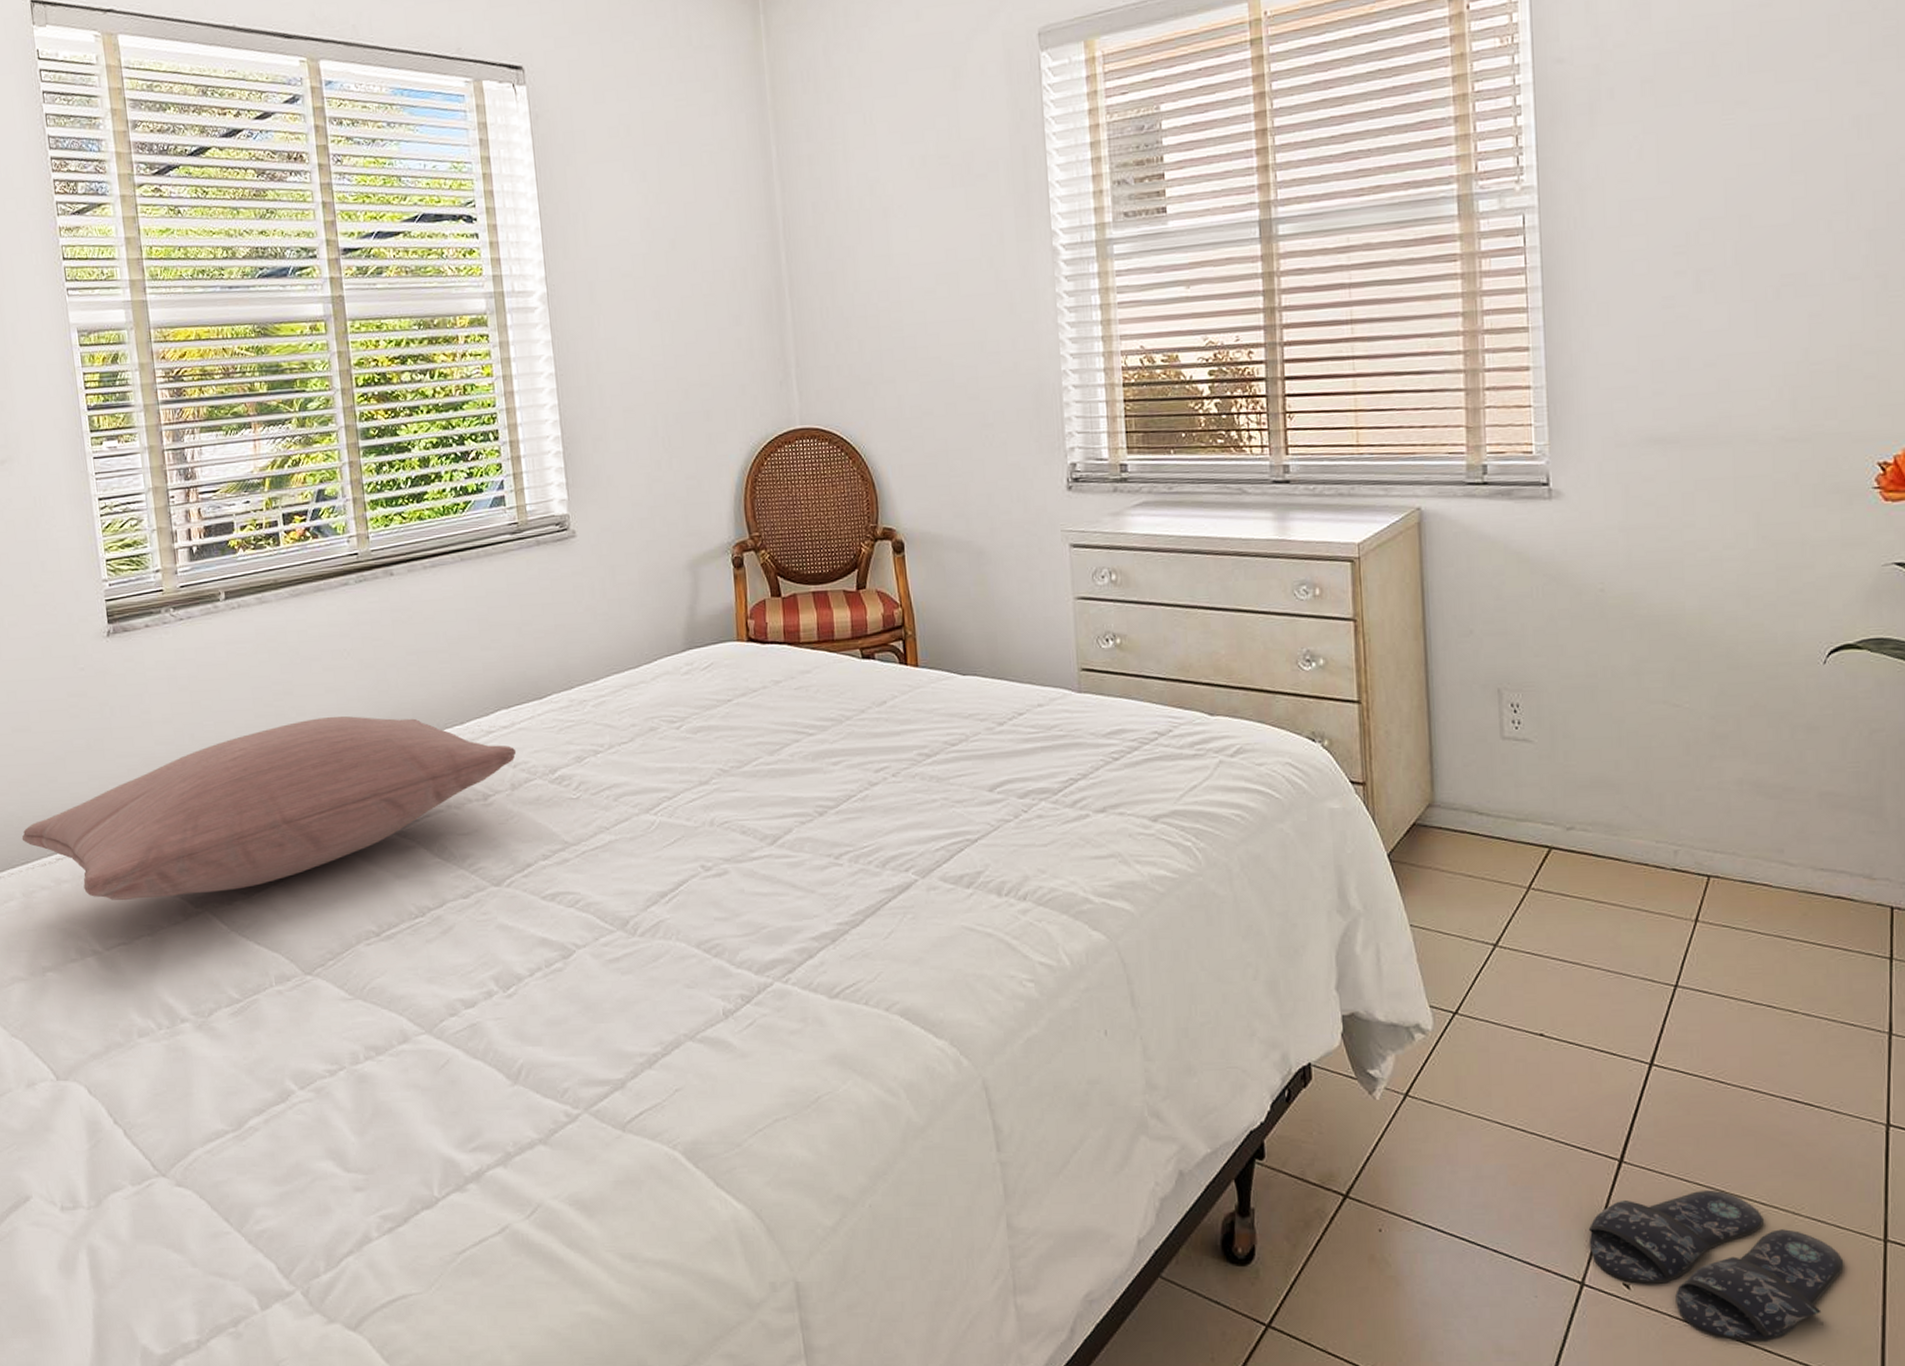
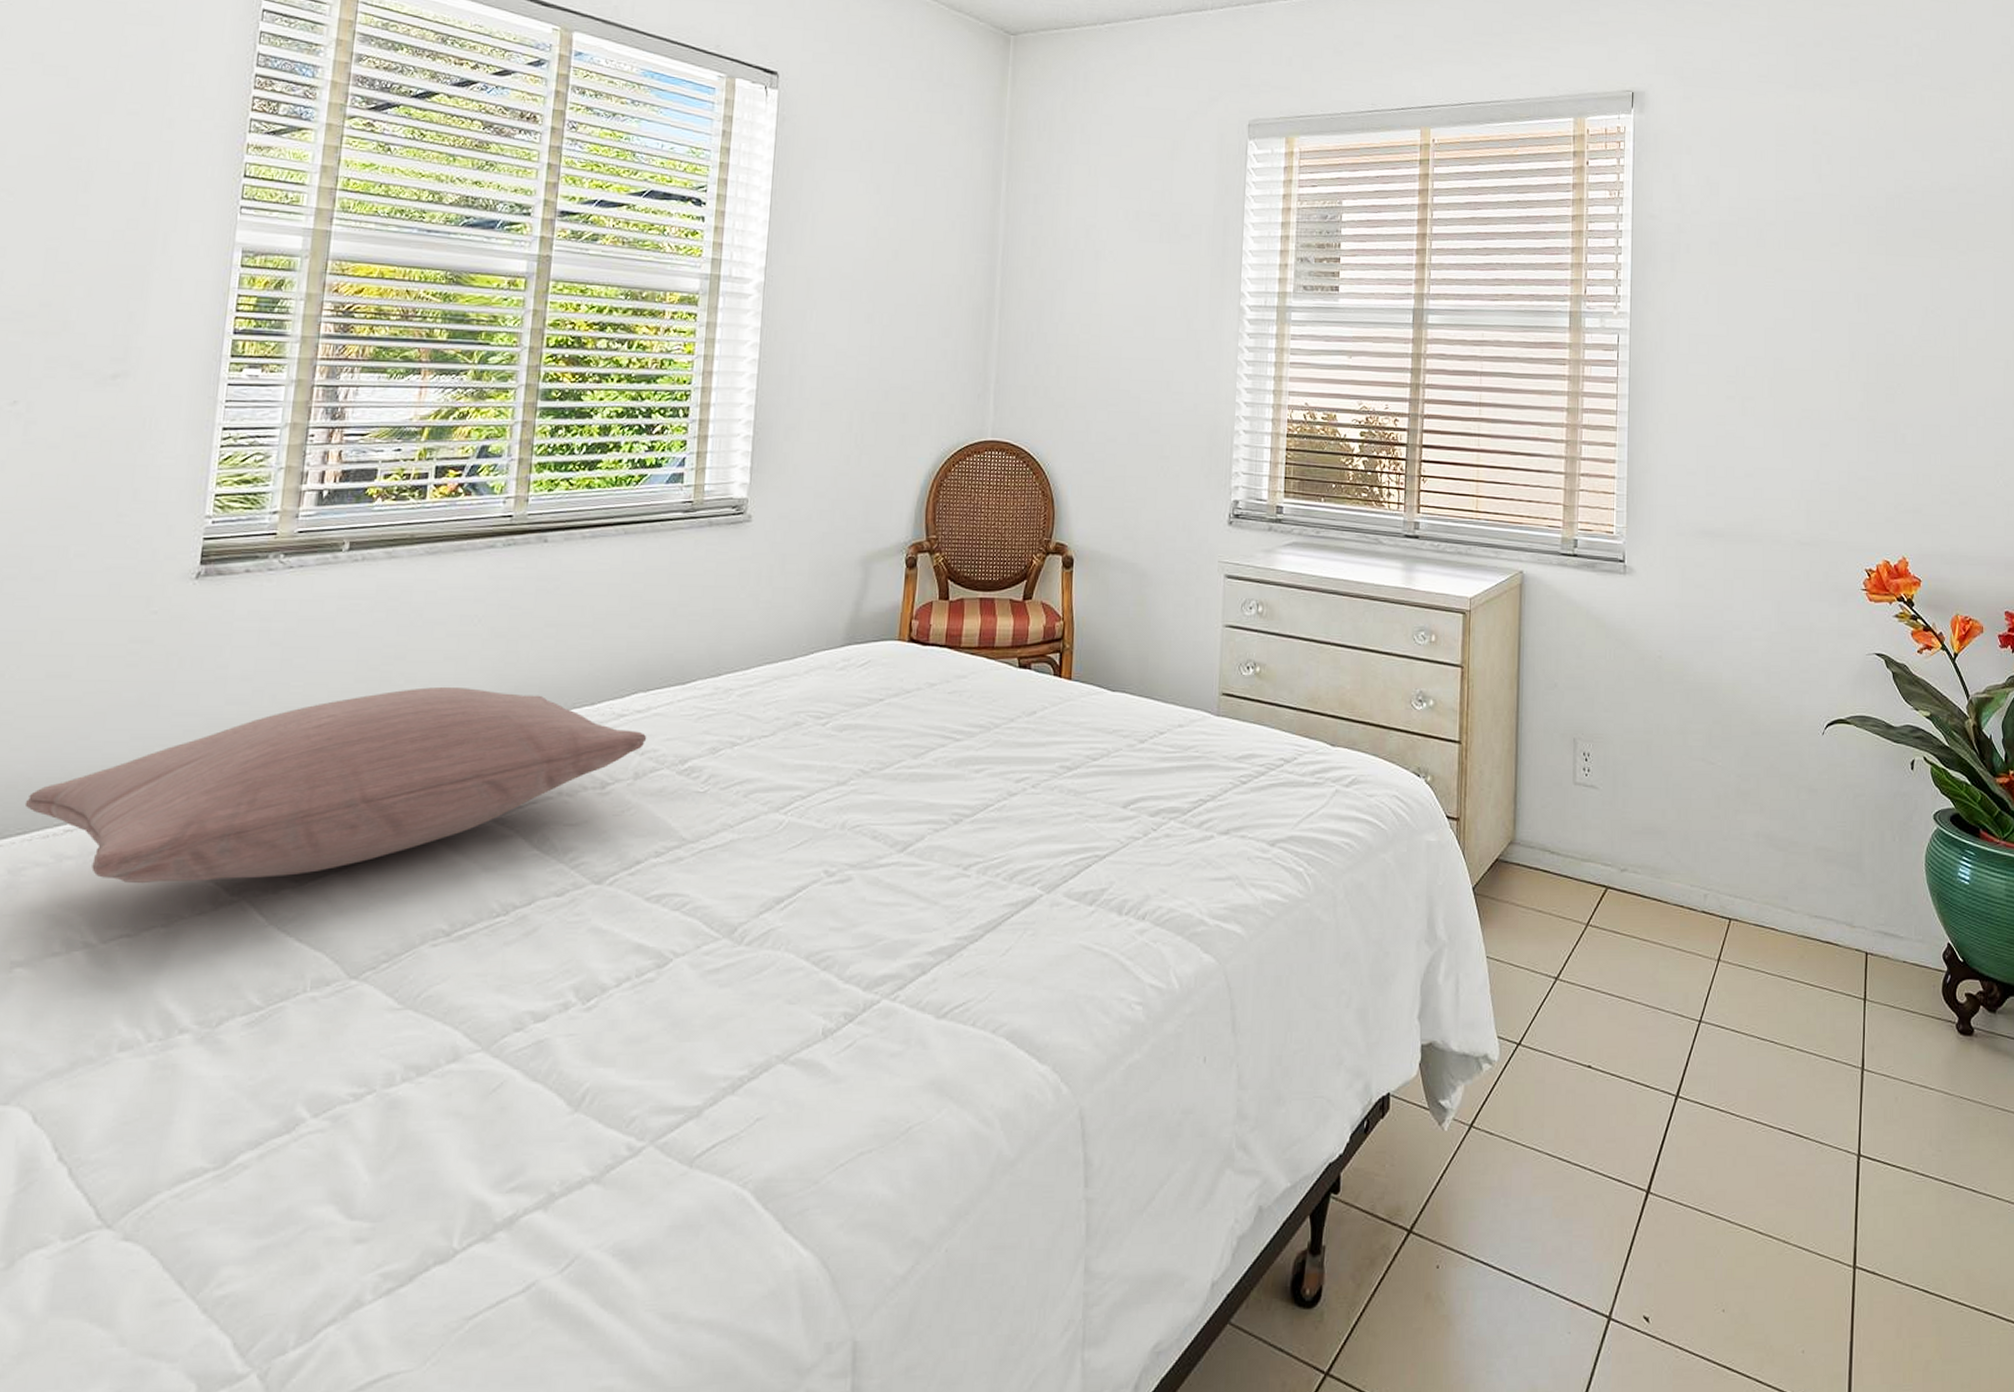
slippers: present [1588,1190,1844,1343] -> none [1617,1219,1822,1374]

